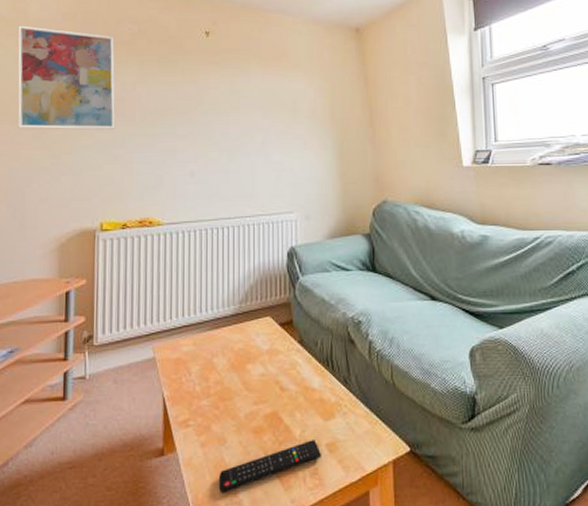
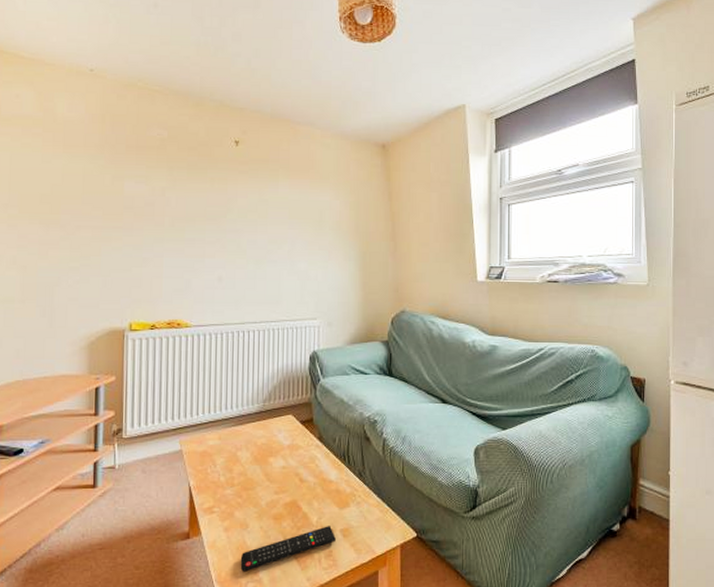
wall art: present [18,25,116,130] -> none [45,125,145,233]

